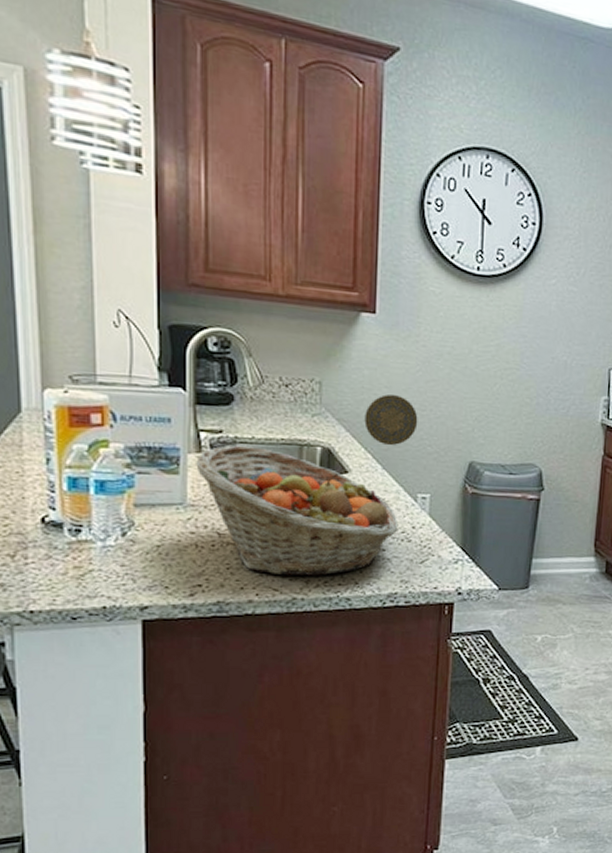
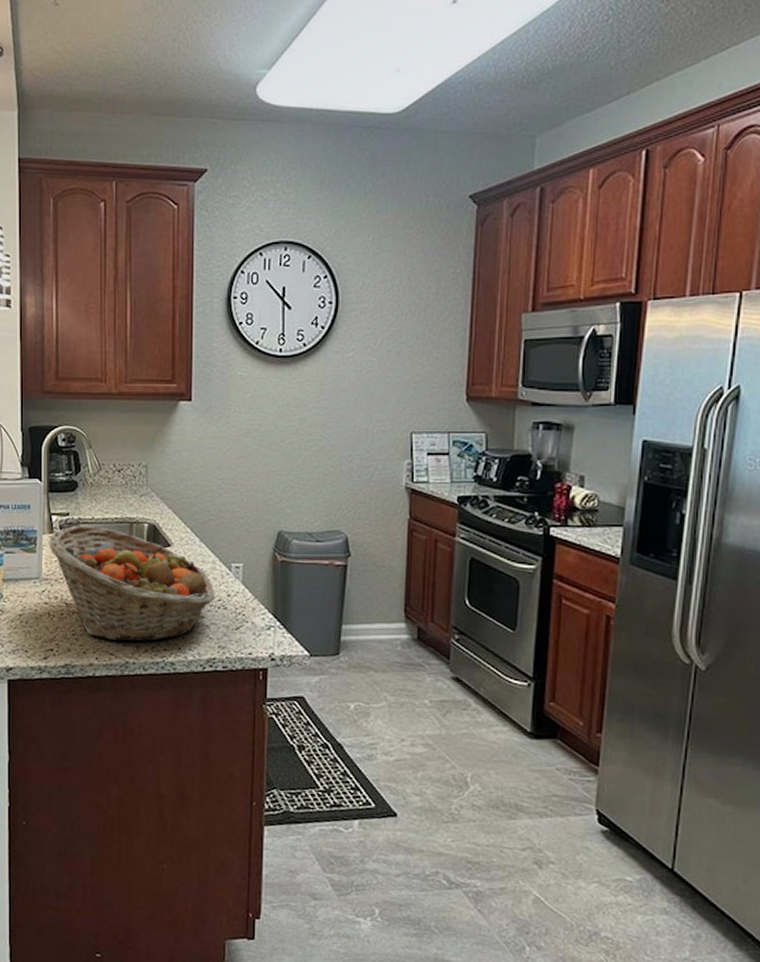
decorative plate: present [364,394,418,446] -> none [184,473,230,520]

